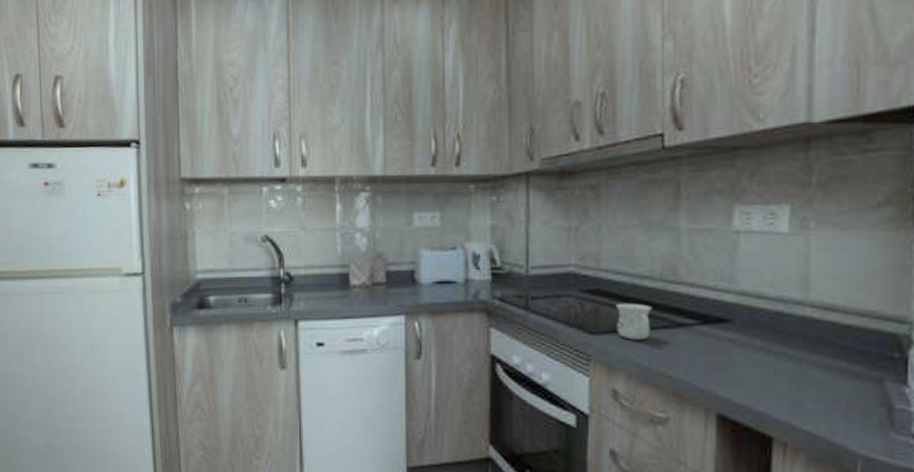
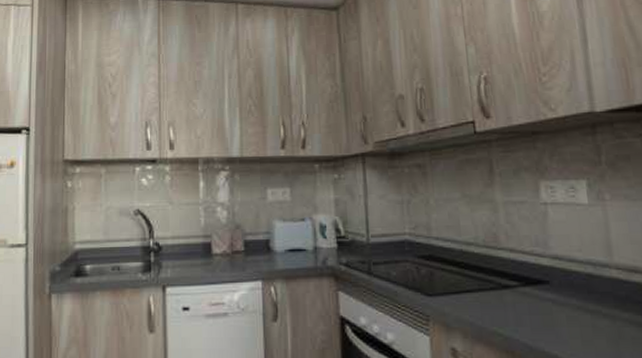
mug: present [615,303,652,340] -> none [447,267,480,301]

